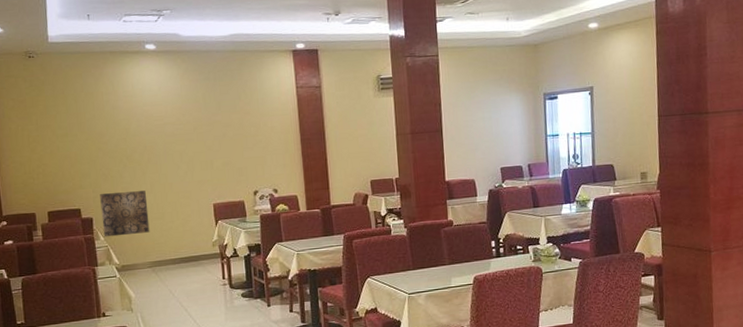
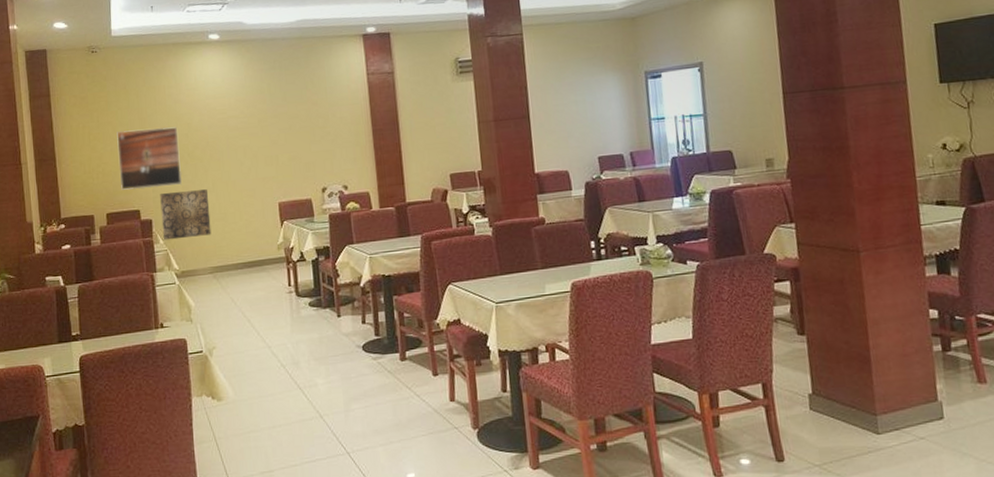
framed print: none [56,131,122,190] -> present [117,127,183,190]

